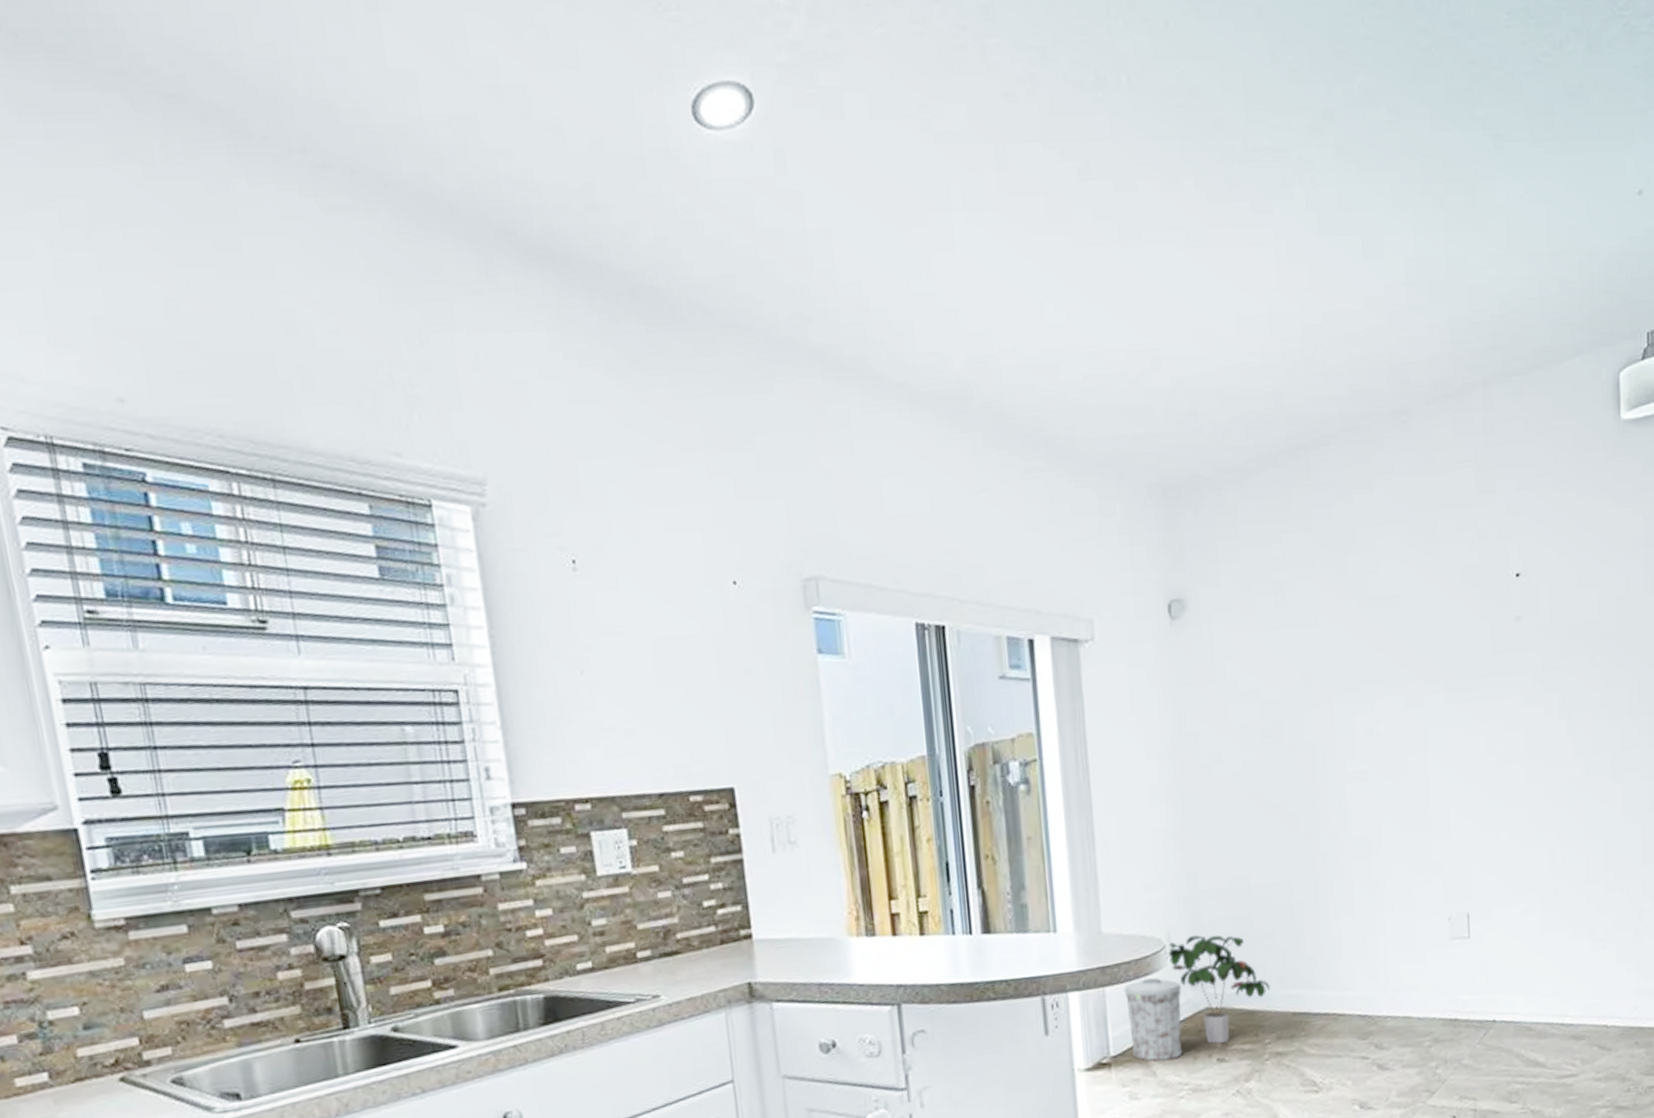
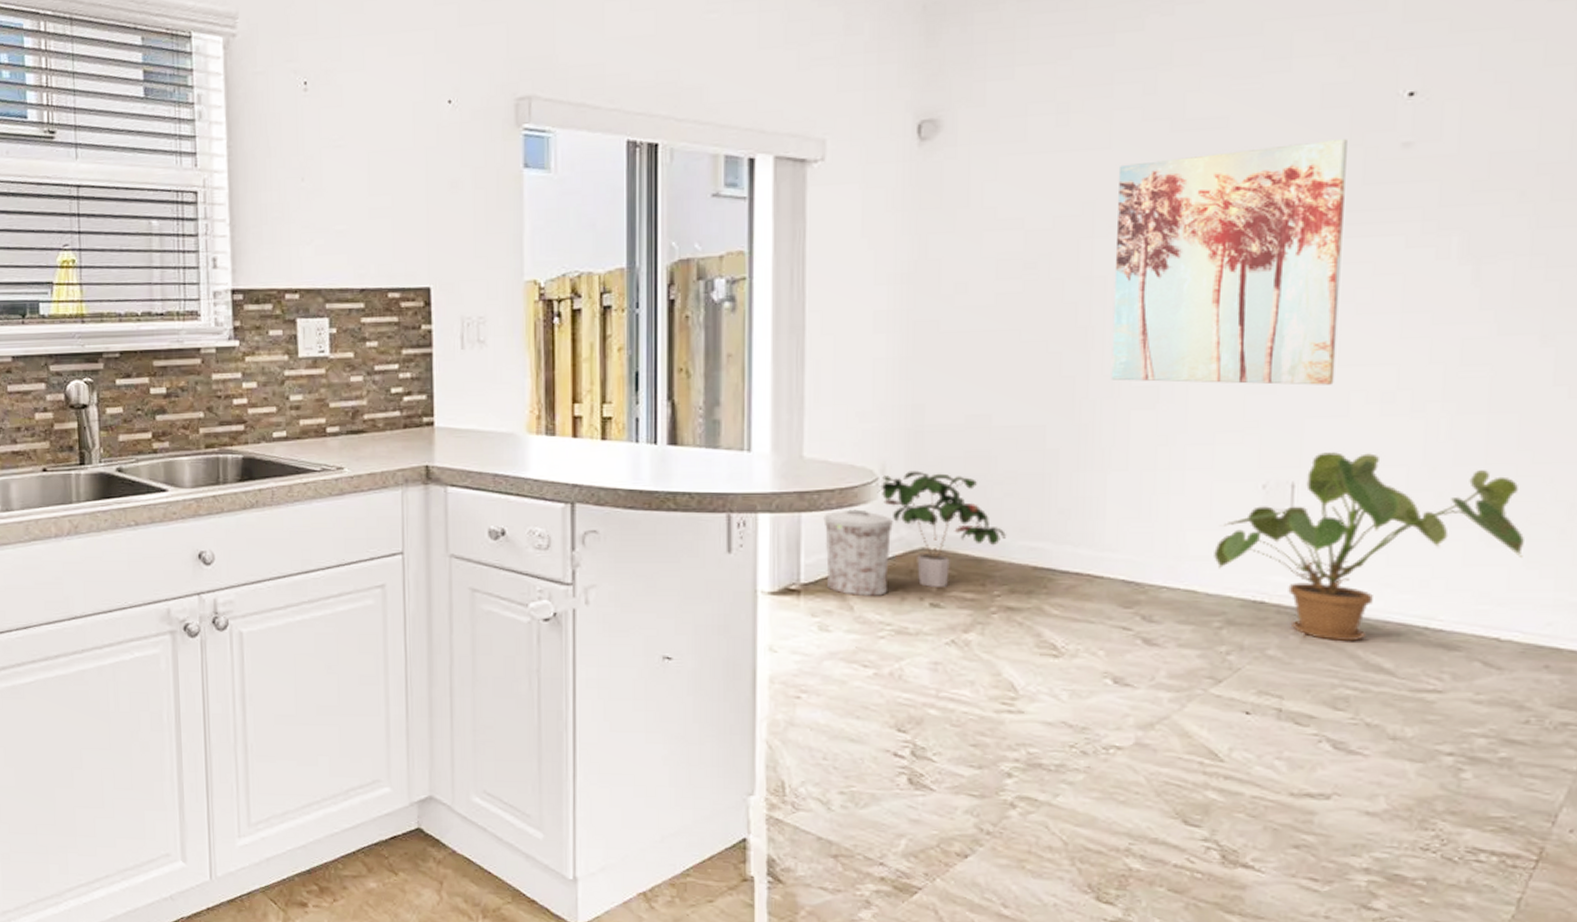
wall art: none [1326,614,1488,836] -> present [1111,139,1347,385]
house plant: none [1420,882,1616,1045] -> present [1214,452,1524,641]

